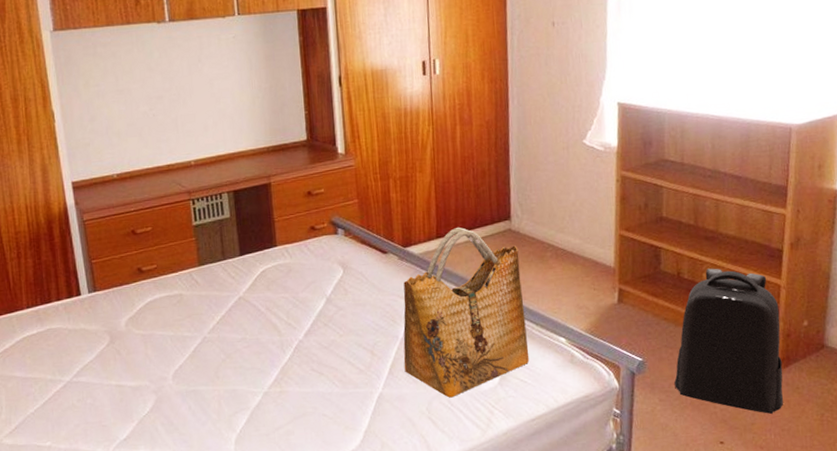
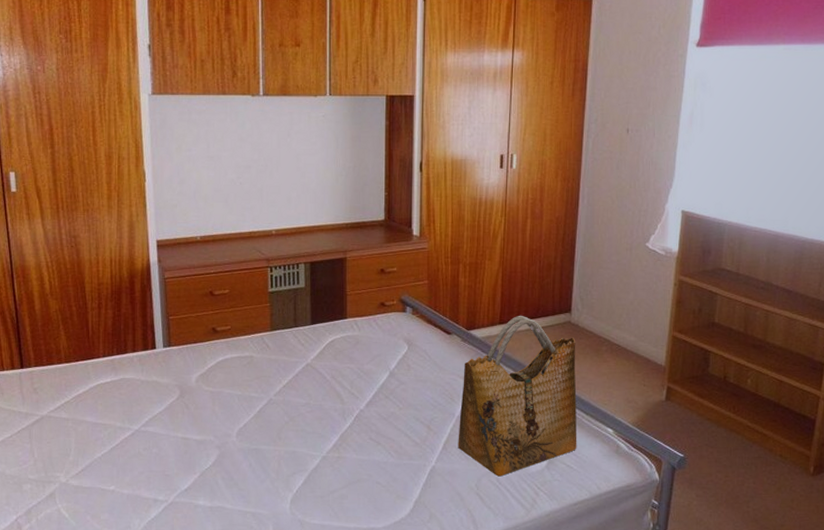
backpack: present [674,268,784,414] -> none [712,375,817,517]

